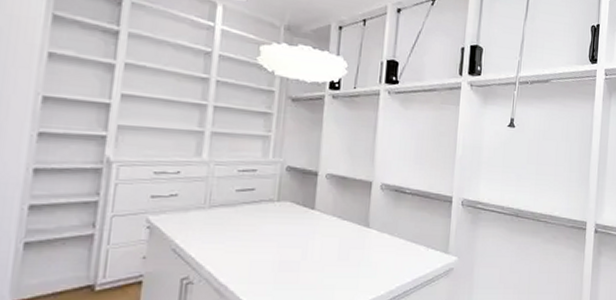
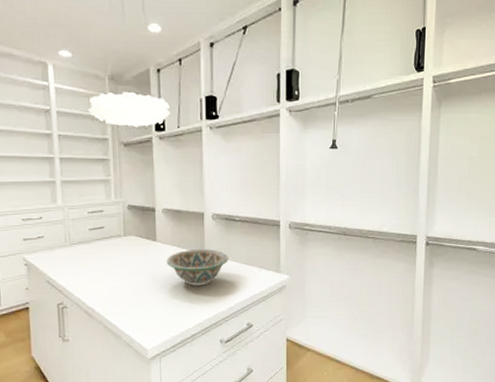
decorative bowl: none [323,221,395,264] -> present [166,248,229,286]

